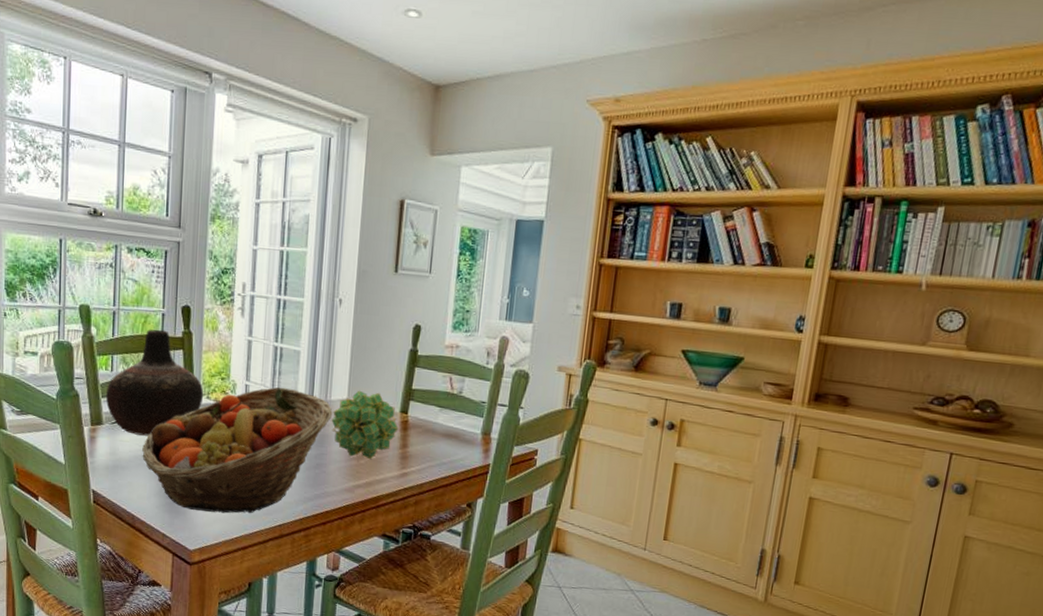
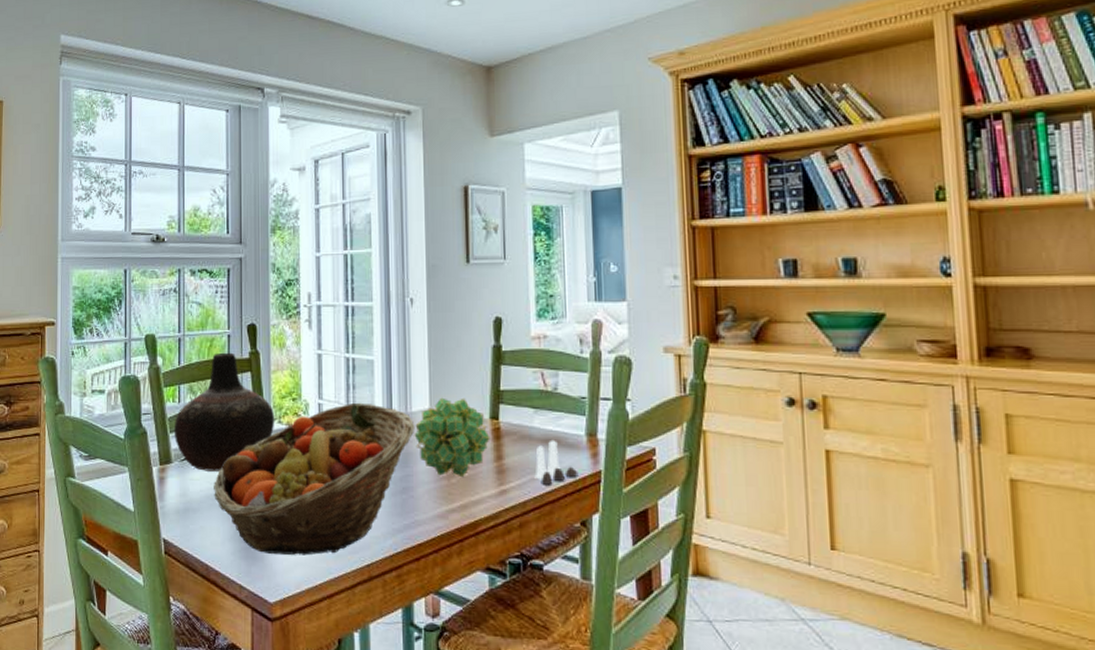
salt and pepper shaker set: none [433,435,471,472] -> present [534,439,578,485]

